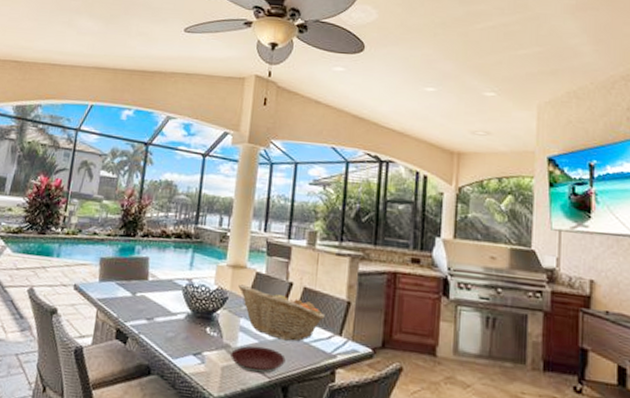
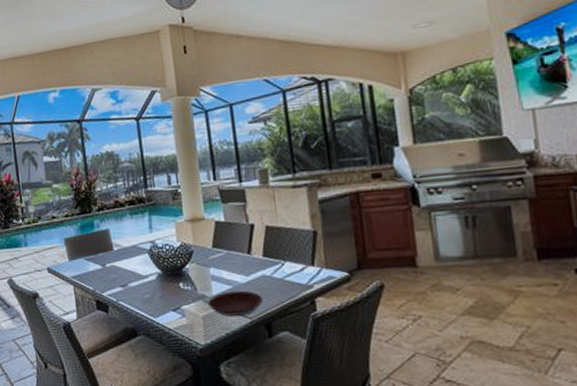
fruit basket: present [238,284,326,342] -> none [200,233,294,281]

